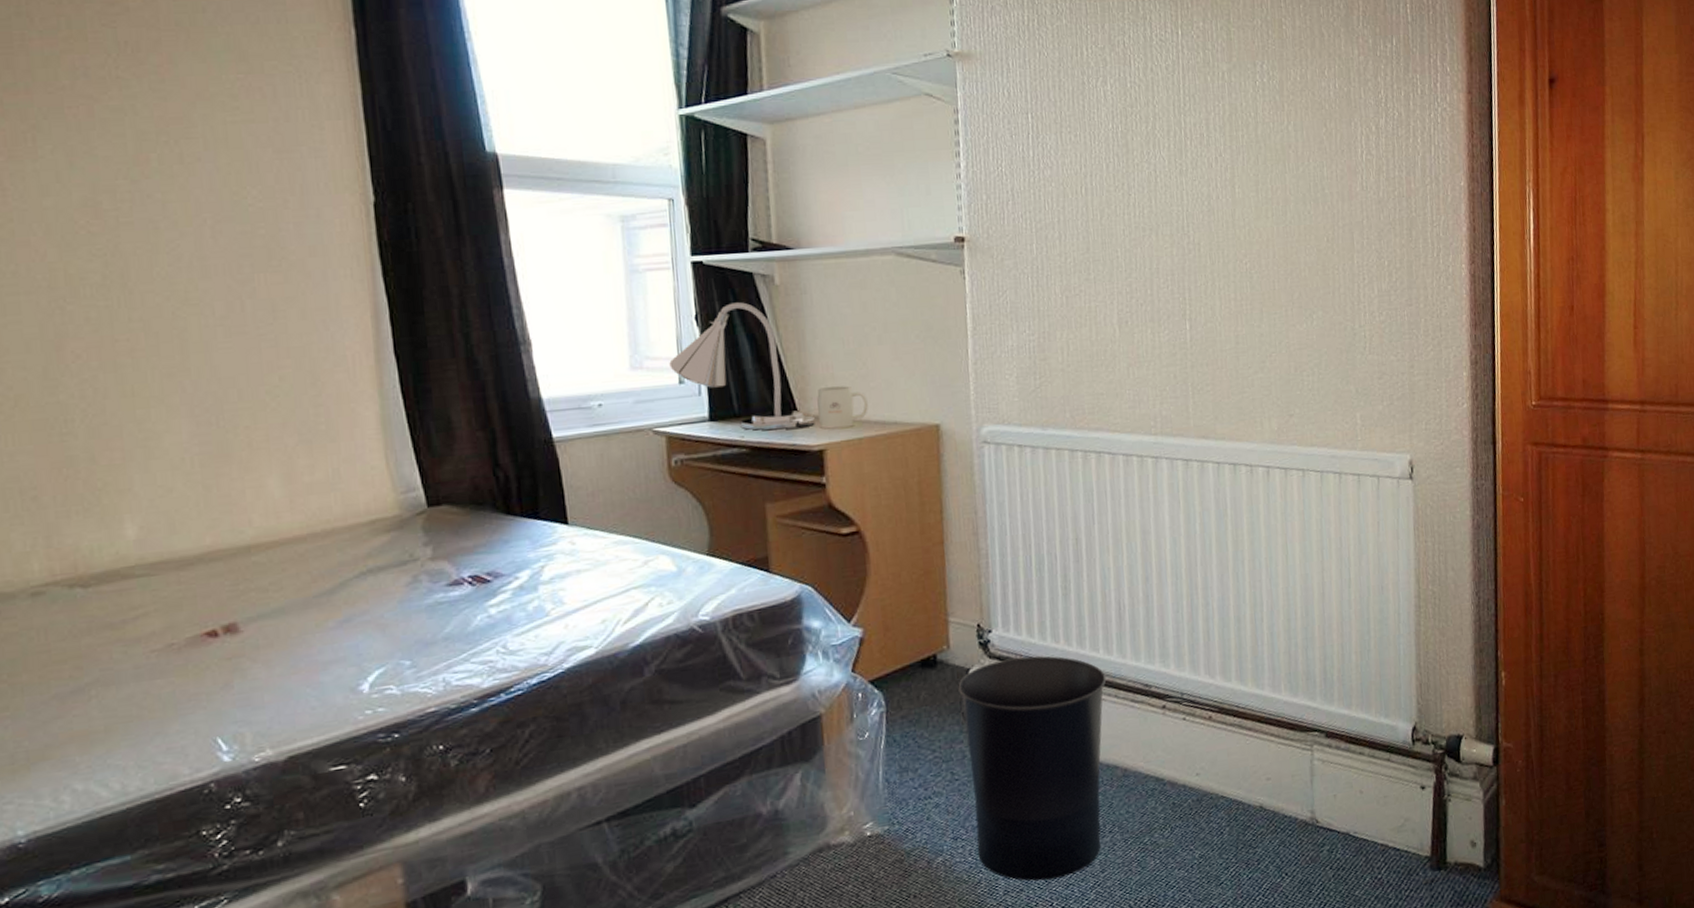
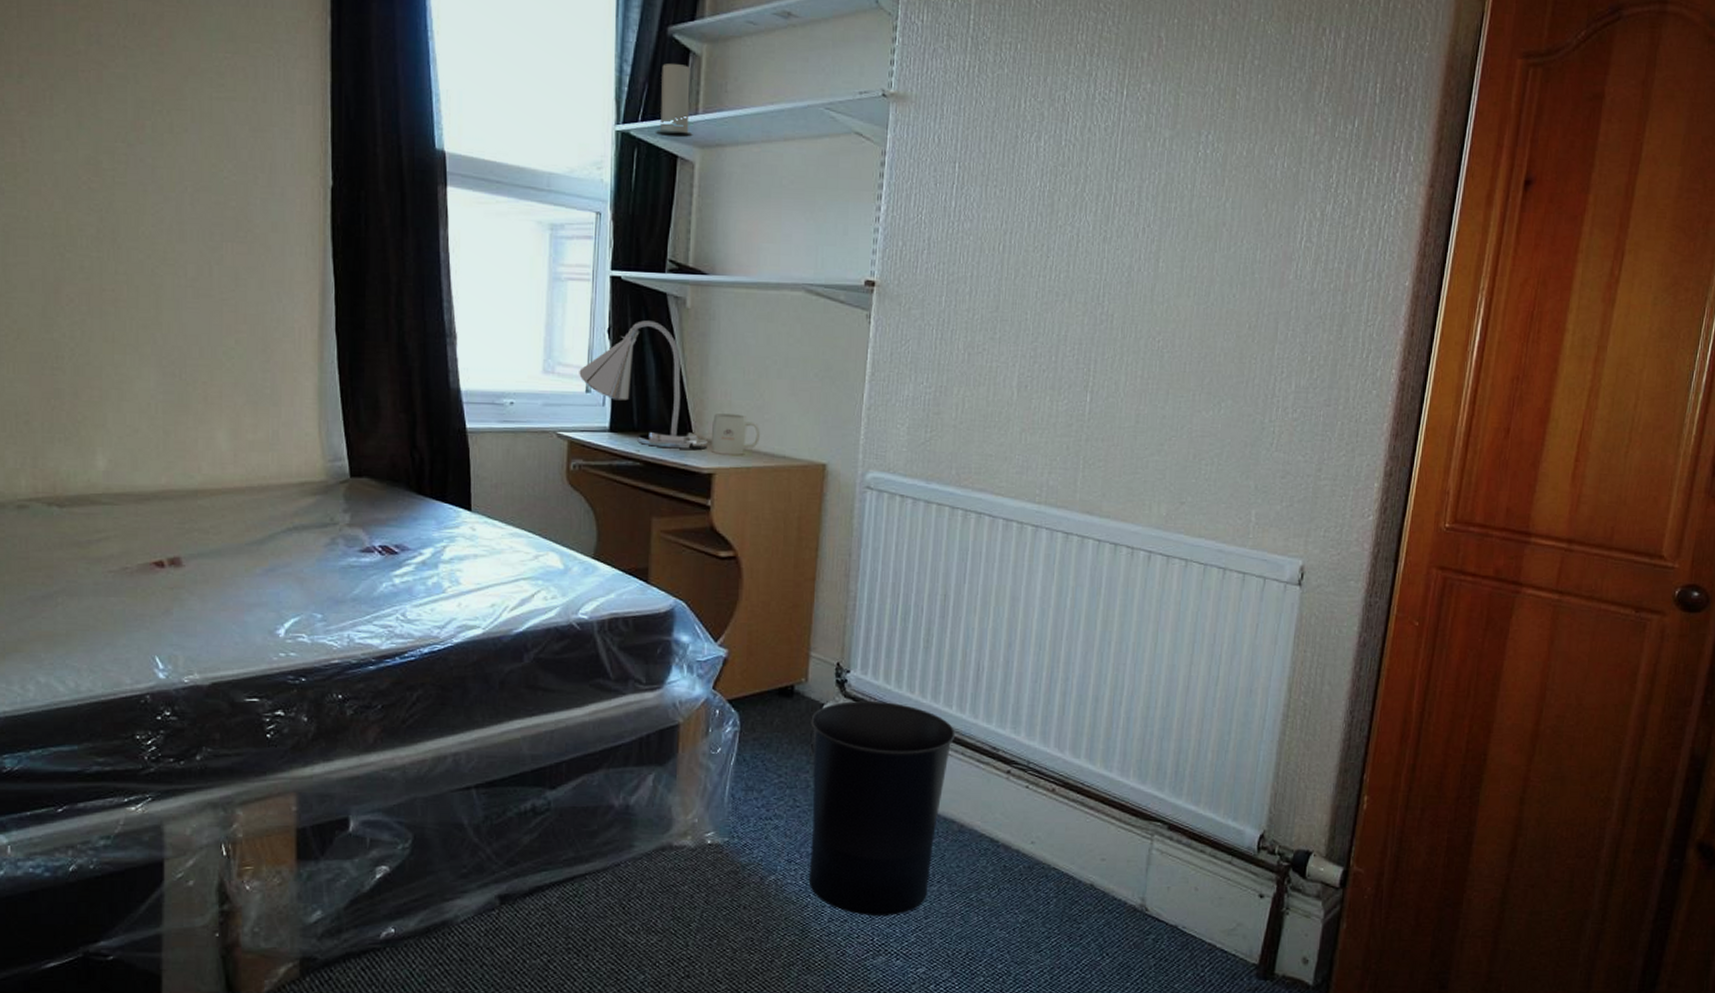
candle: none [720,43,761,117] -> present [655,63,693,138]

